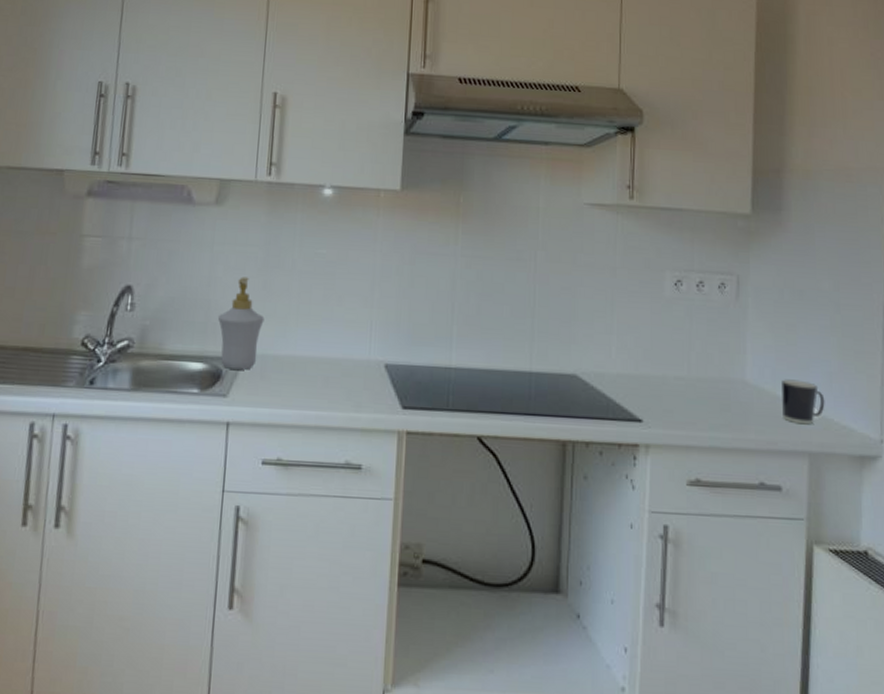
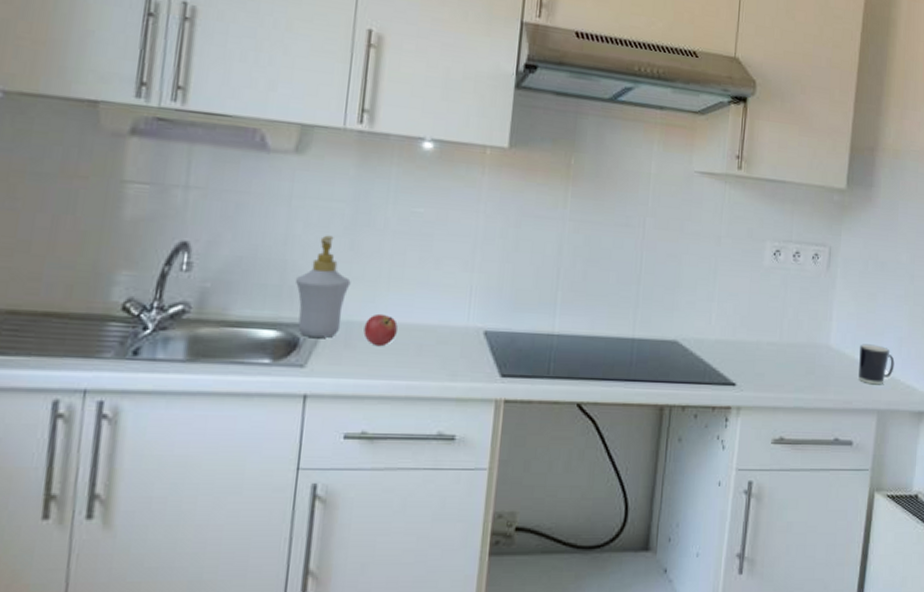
fruit: none [276,347,306,379] -> present [363,313,398,347]

